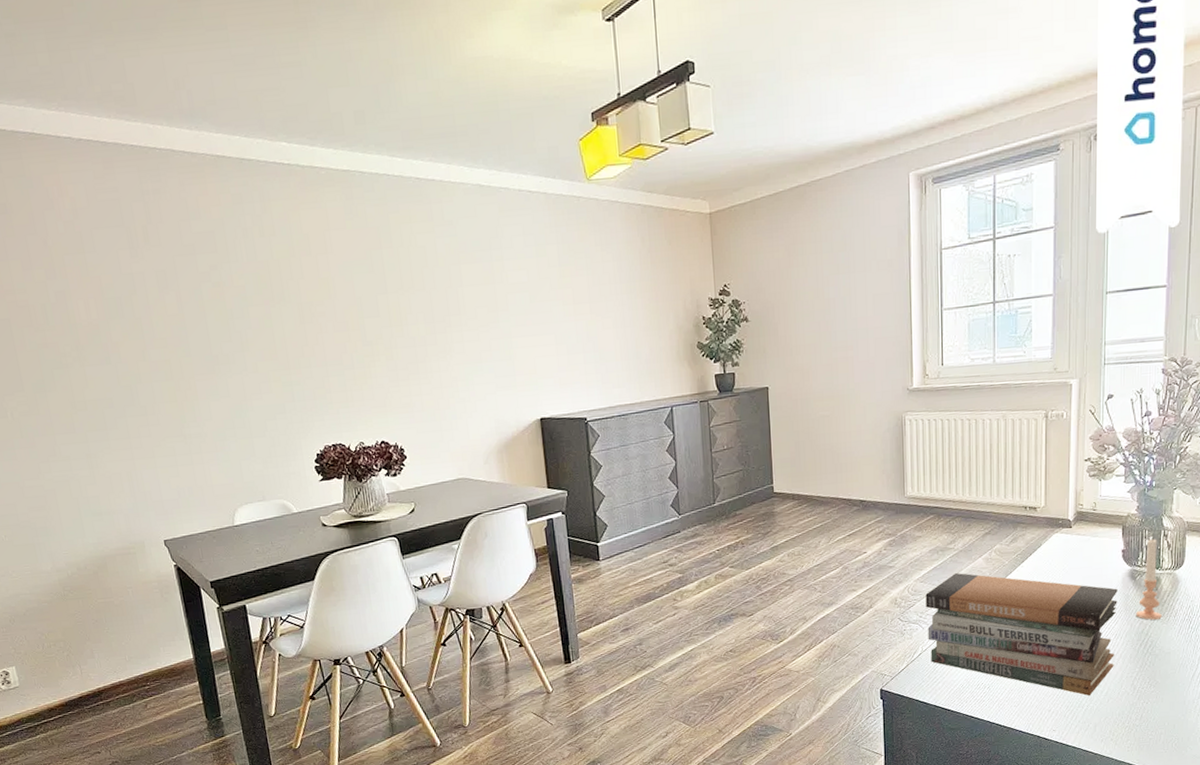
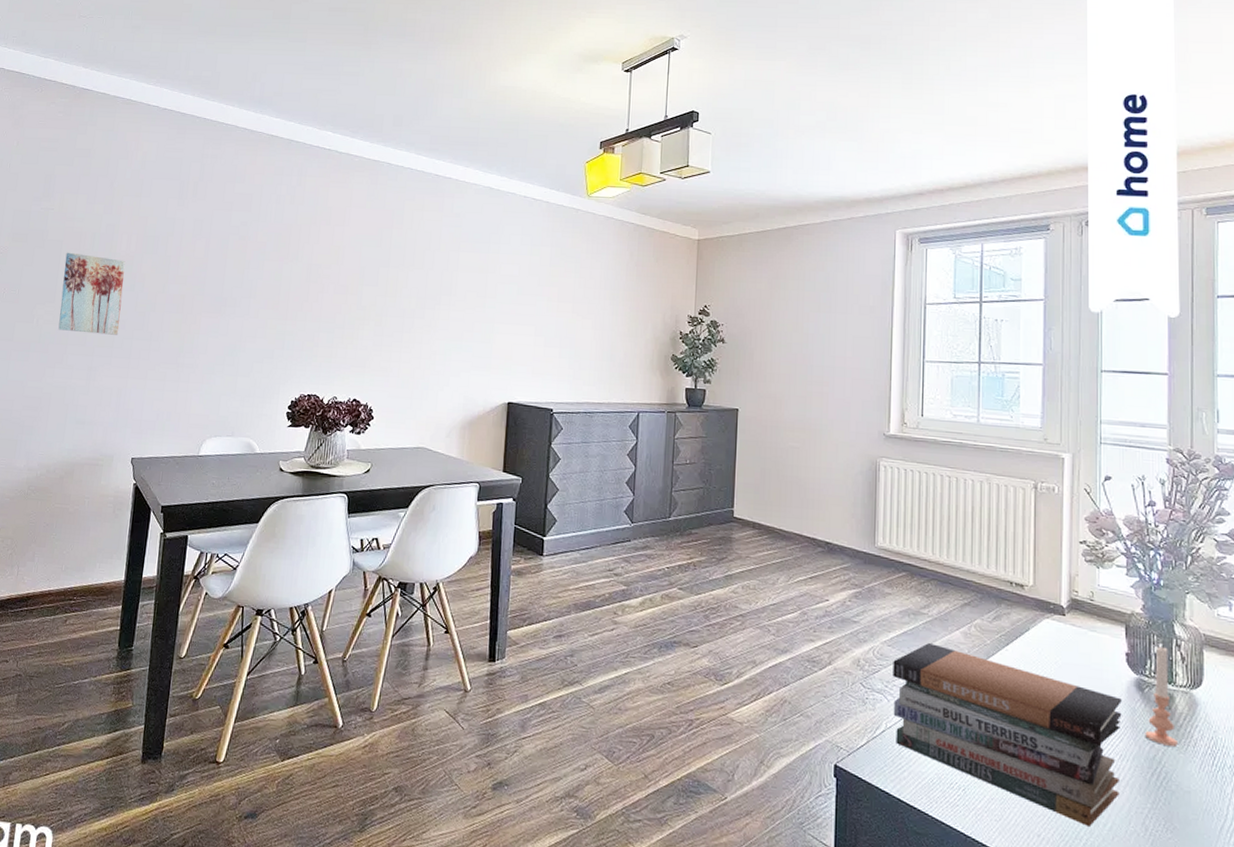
wall art: none [18,330,109,421] -> present [58,252,125,335]

